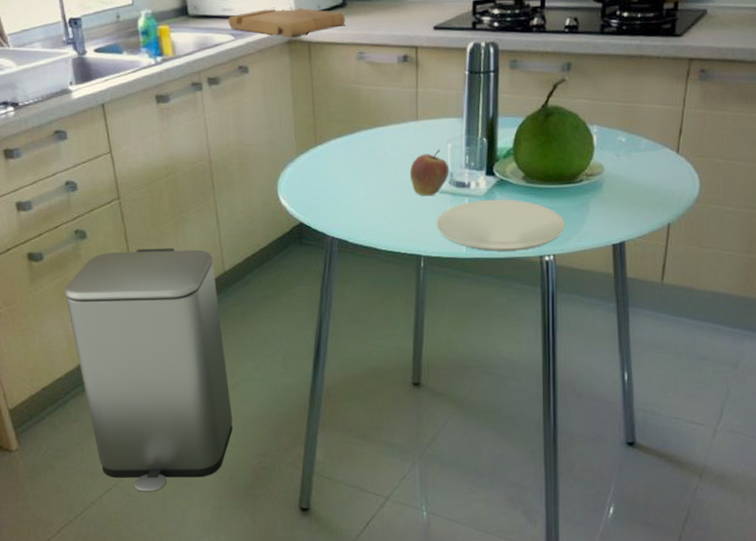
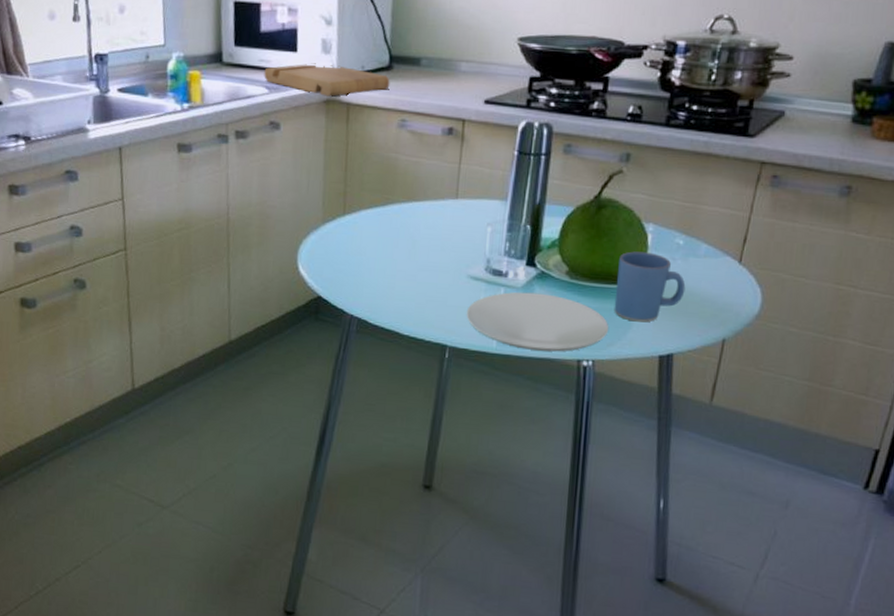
pedal bin: present [64,248,233,492] -> none [54,306,222,575]
fruit: present [409,149,450,196] -> none [442,231,487,282]
mug: none [568,152,631,216] -> present [614,251,686,323]

